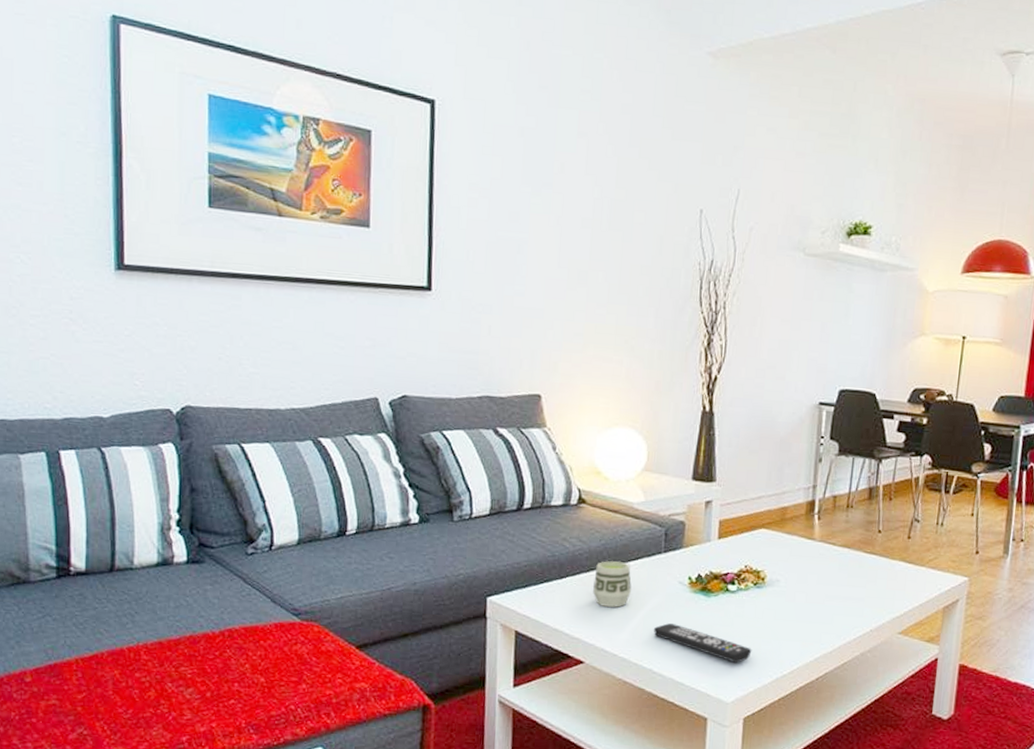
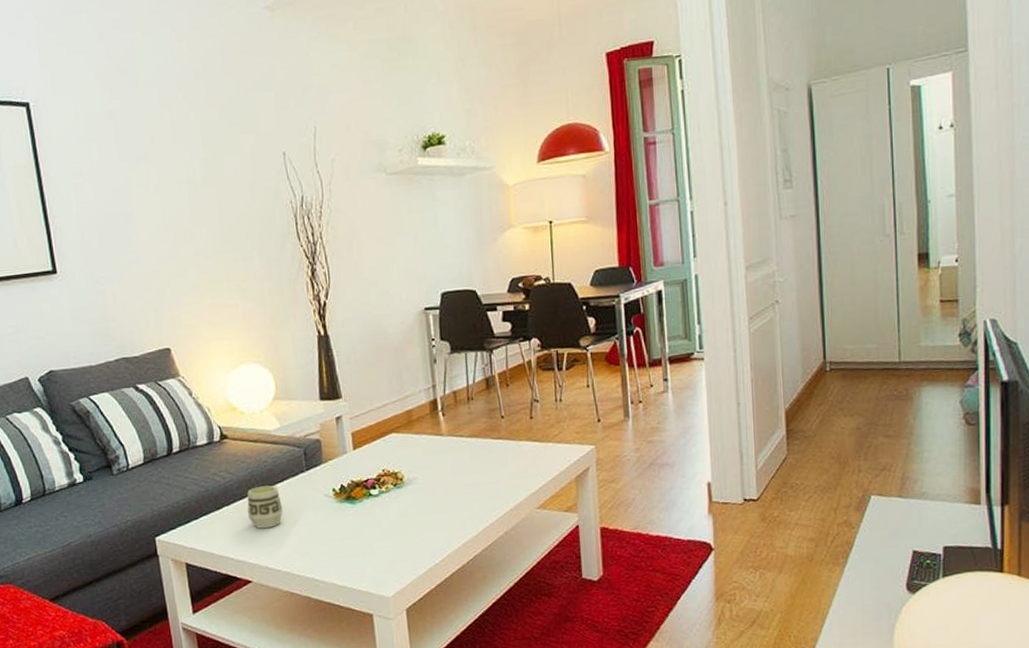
remote control: present [653,623,752,663] -> none [309,533,403,560]

